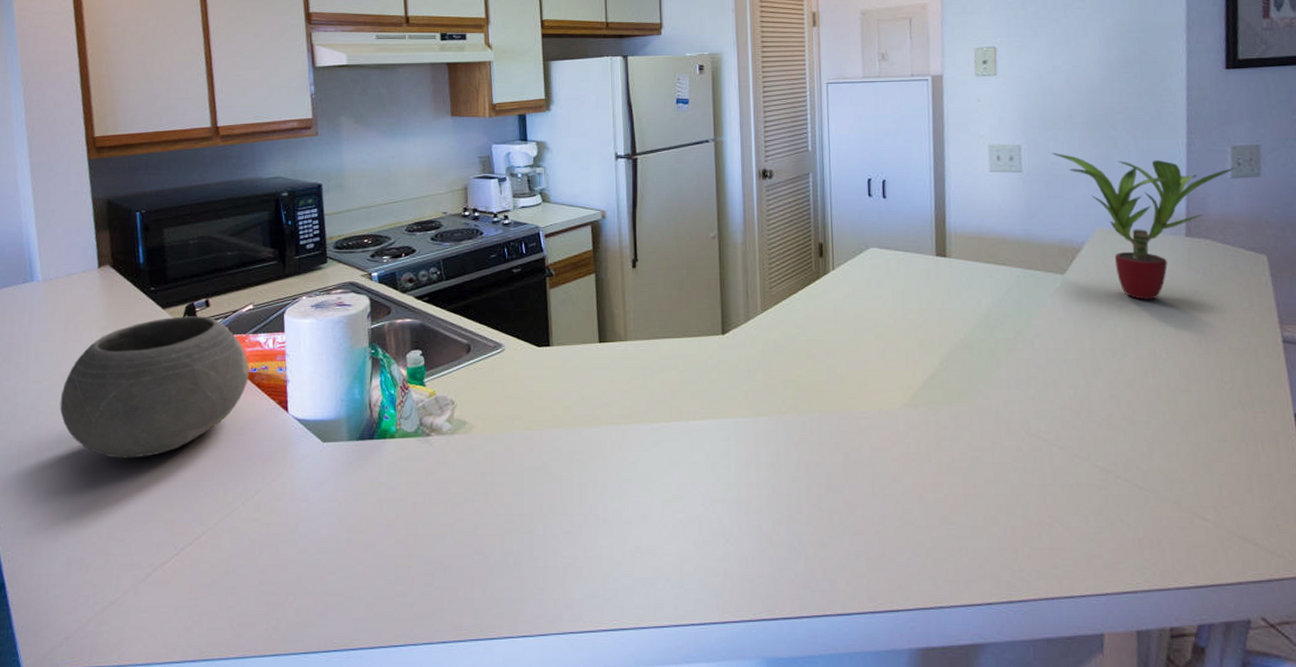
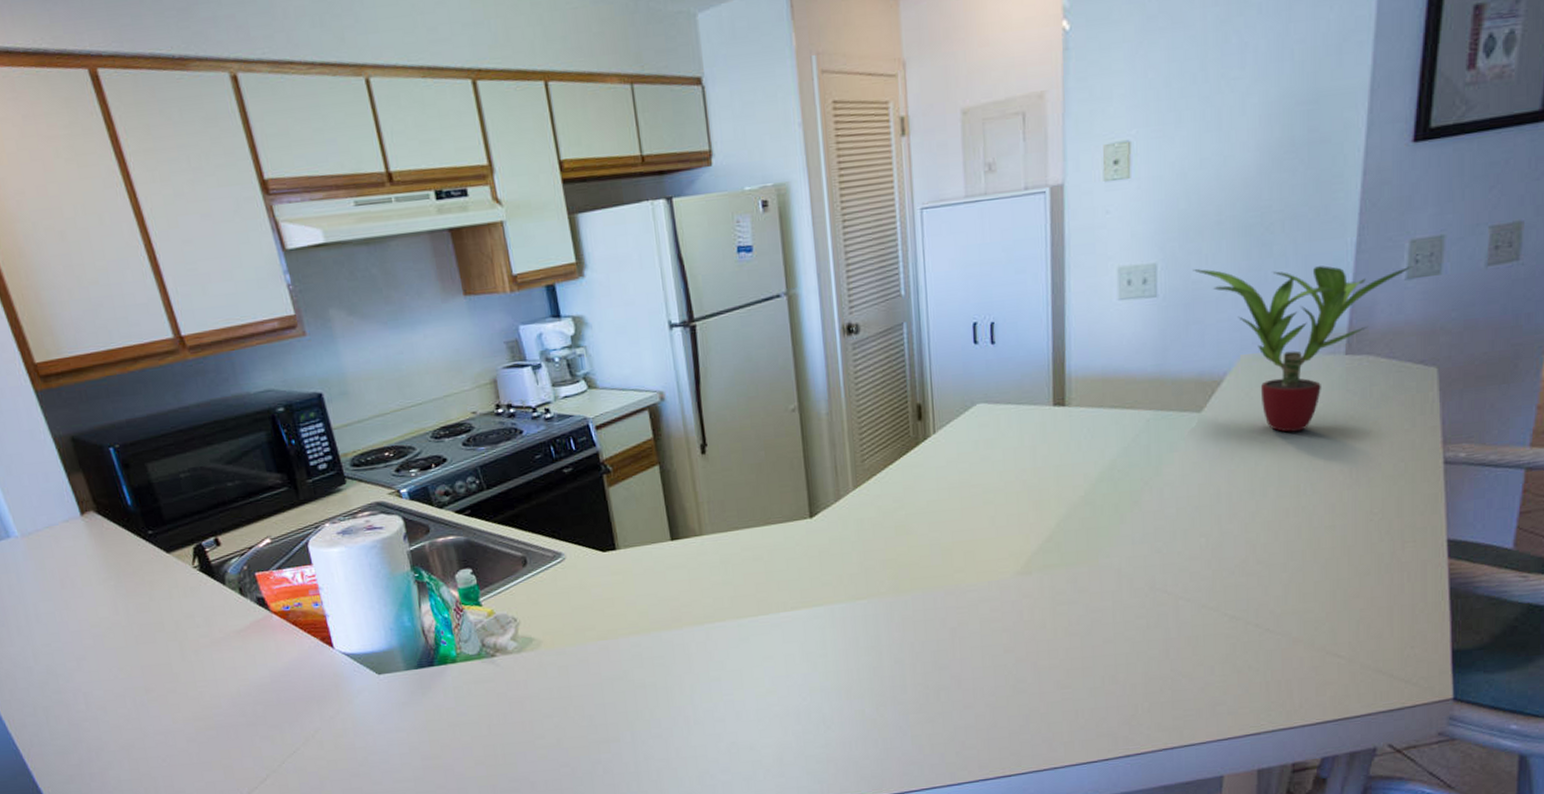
bowl: present [60,316,250,458] -> none [76,556,283,713]

